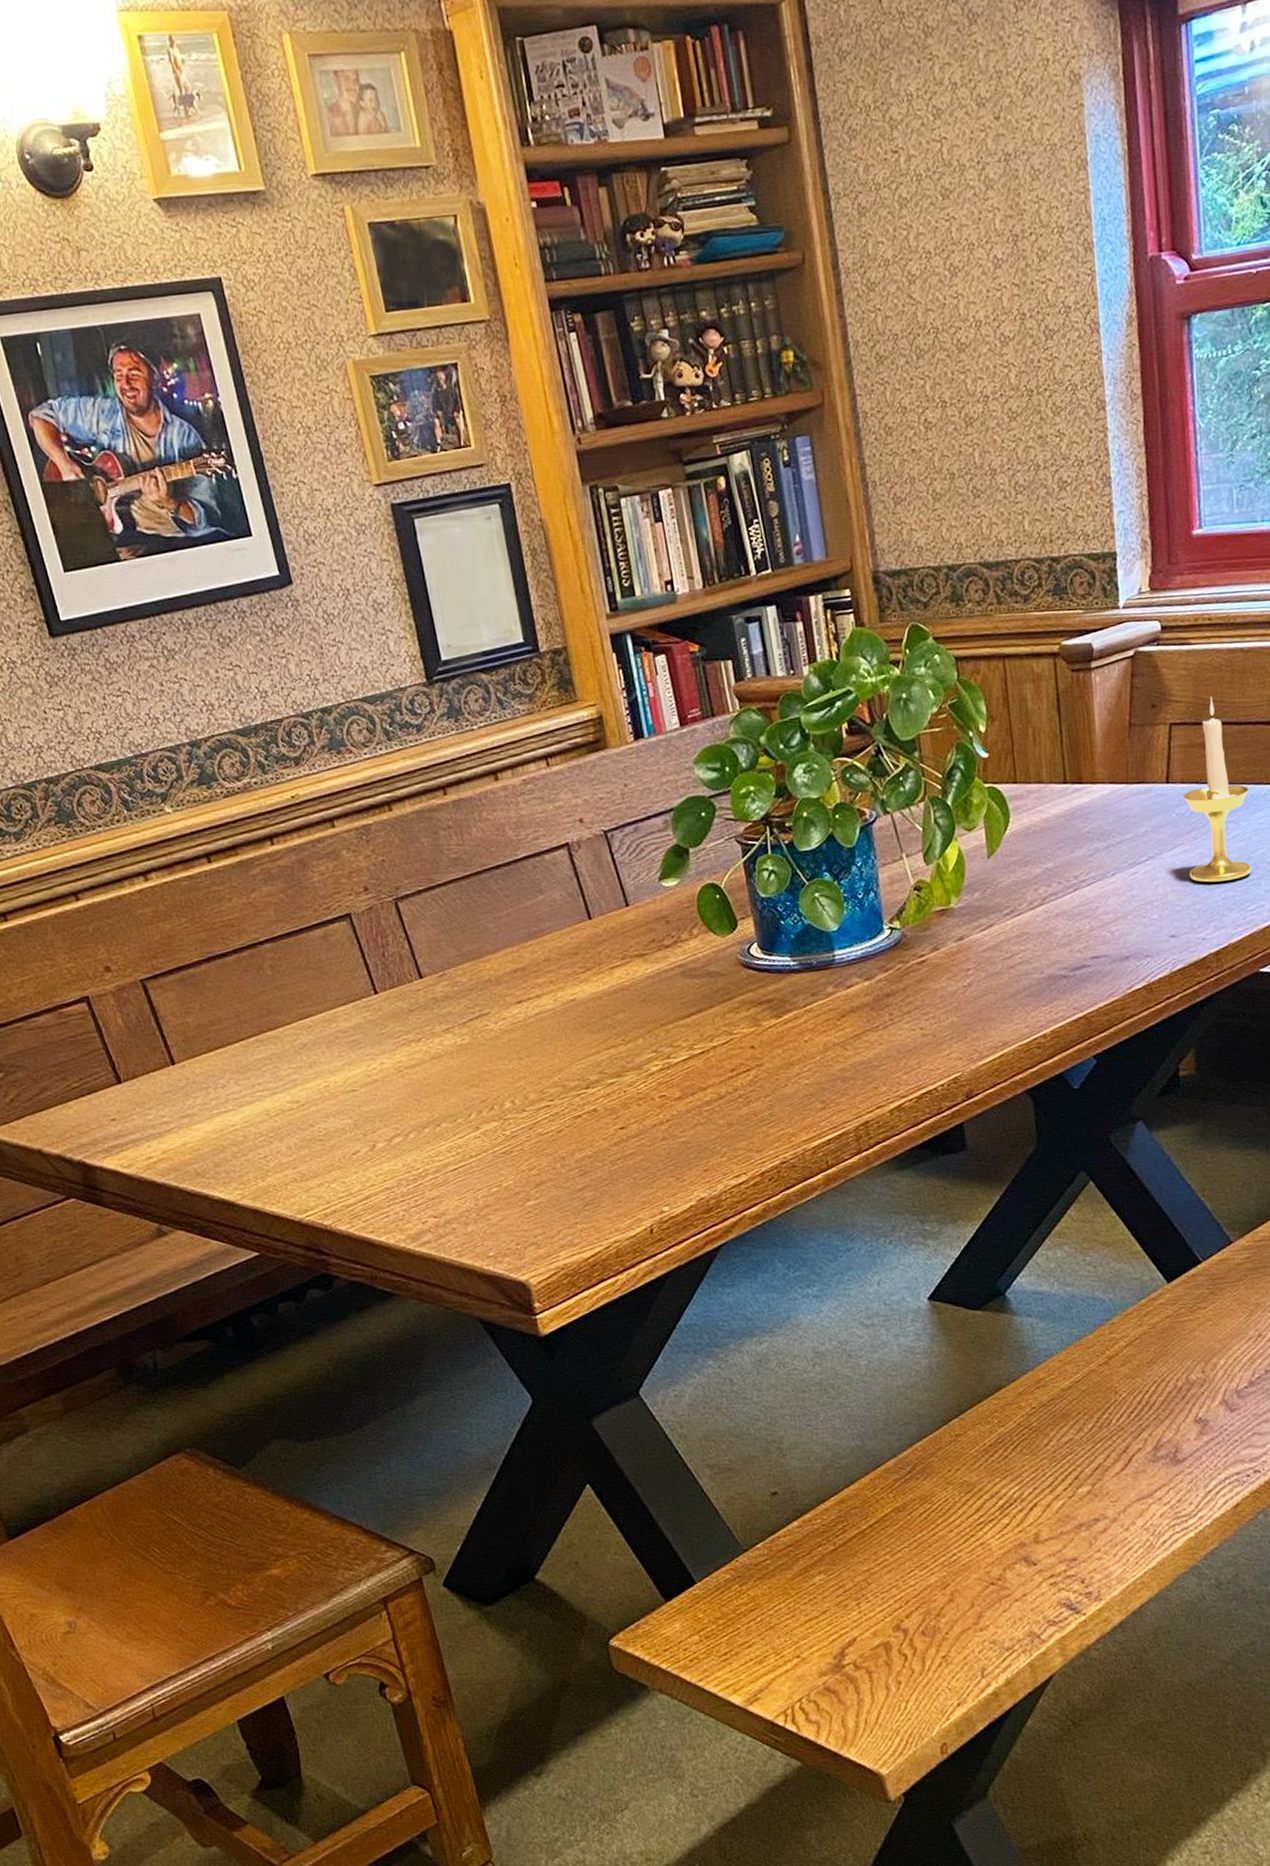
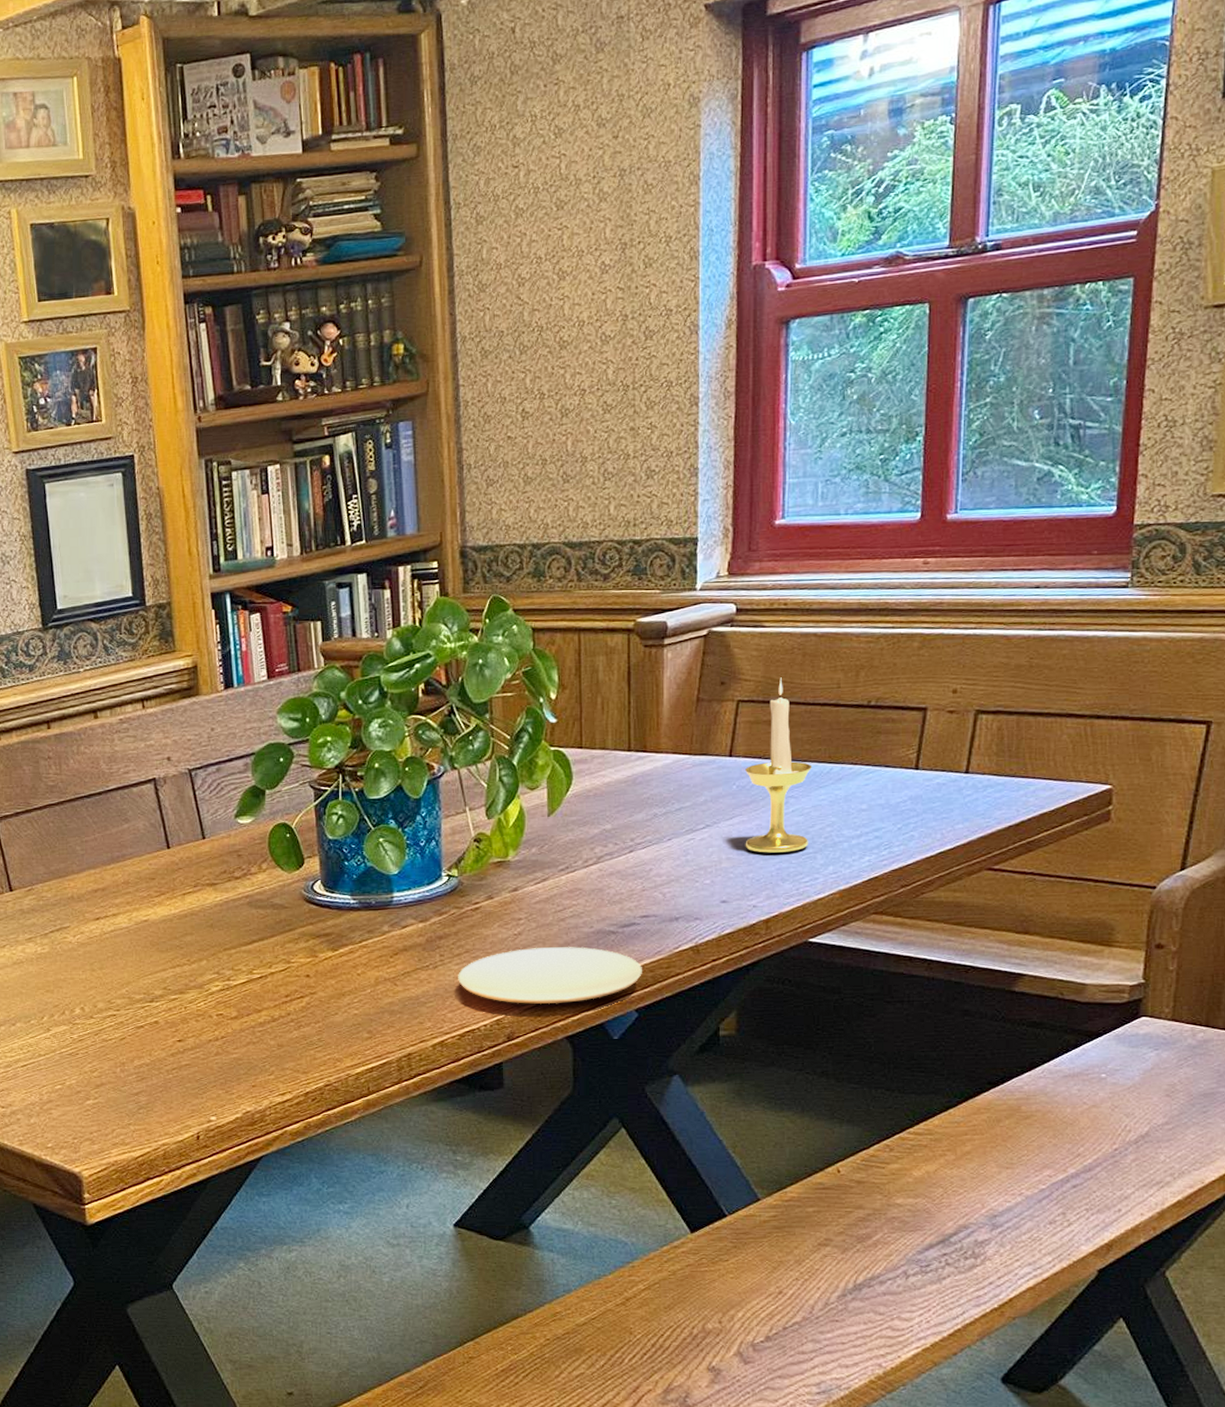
plate: none [909,994,1097,1059] -> present [458,946,642,1005]

